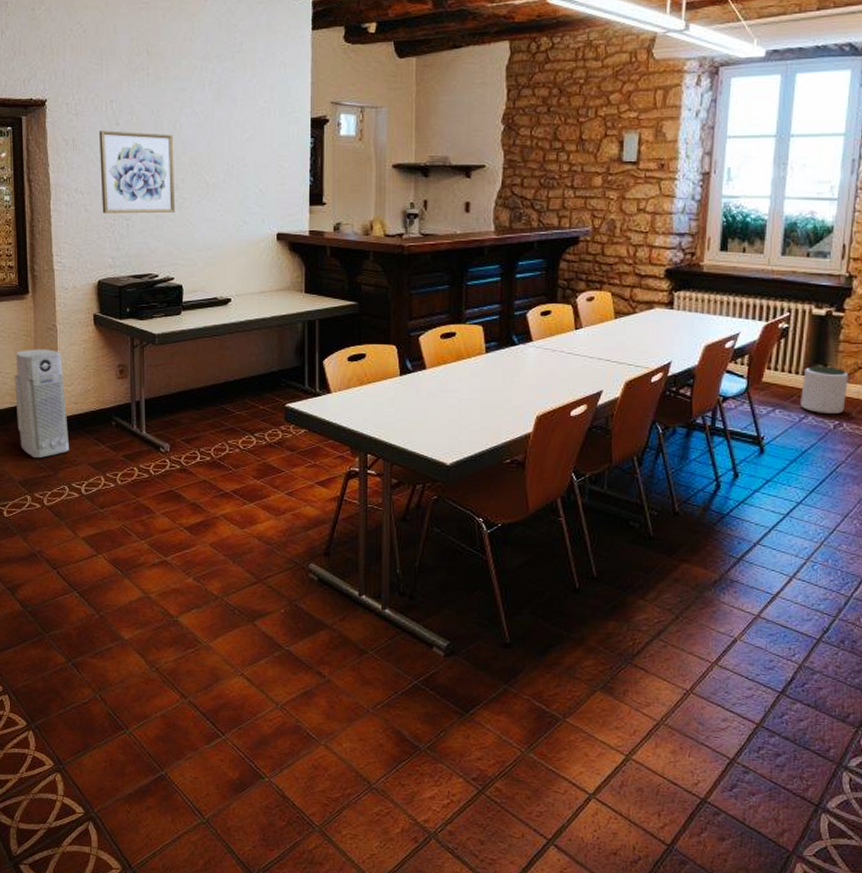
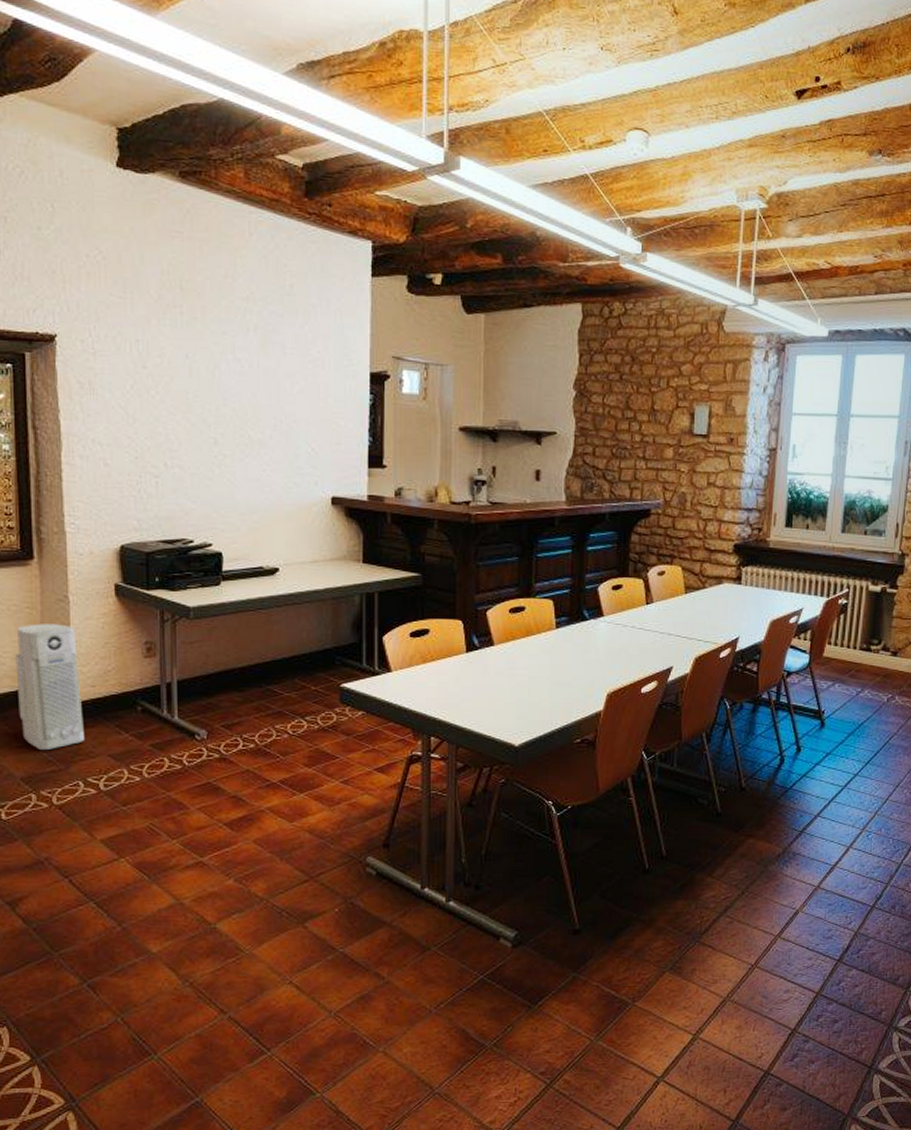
wall art: present [99,131,175,213] -> none [122,374,213,471]
plant pot: present [800,366,849,415] -> none [858,641,901,688]

